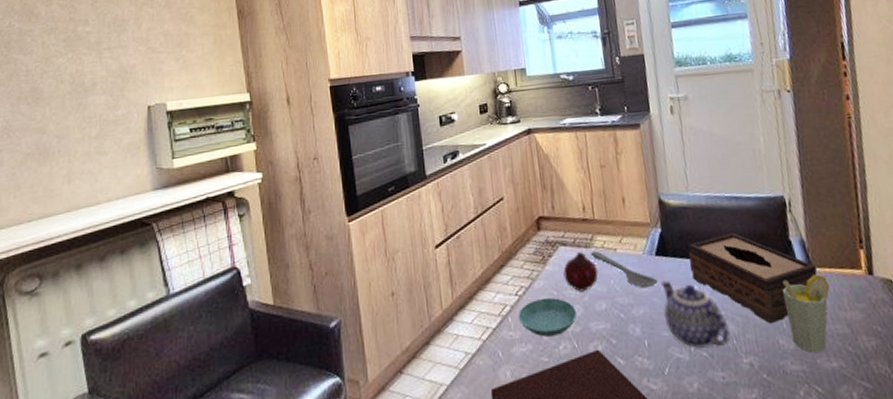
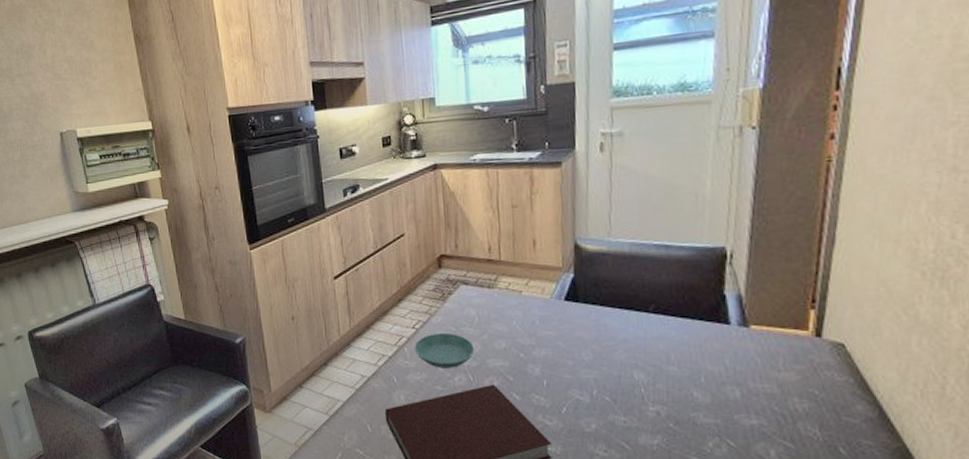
fruit: present [563,251,599,292] -> none [463,291,500,330]
spoon: present [591,250,658,289] -> none [494,291,565,332]
teapot: present [661,280,731,350] -> none [567,325,639,394]
tissue box: present [689,232,817,324] -> none [601,283,752,377]
cup: present [782,273,830,353] -> none [705,330,764,408]

